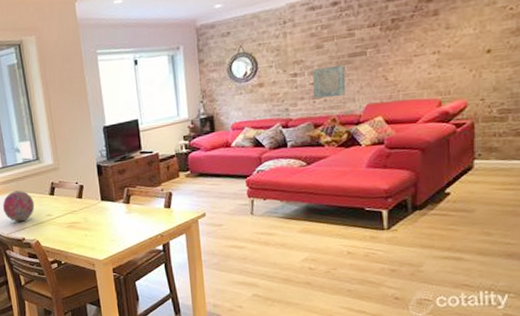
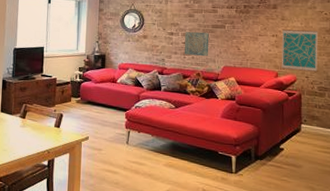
wall art: none [445,34,500,95] -> present [281,29,319,72]

